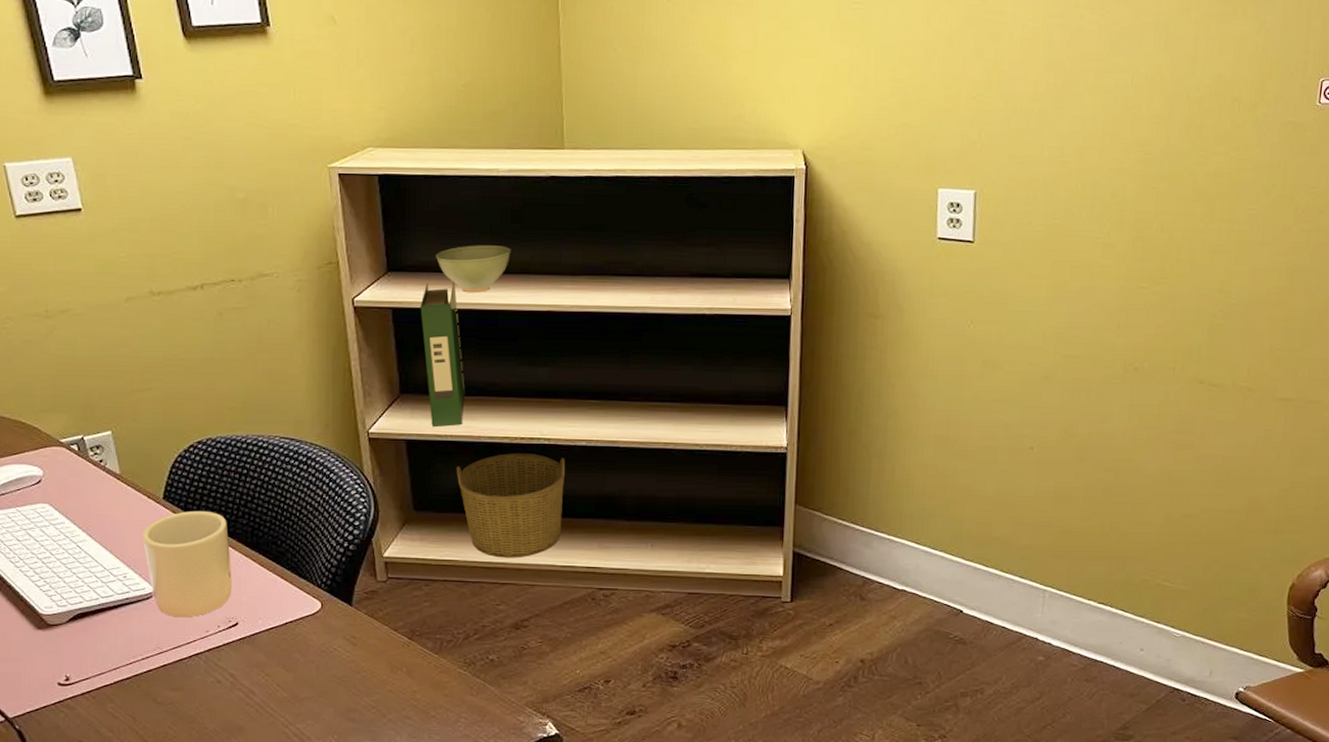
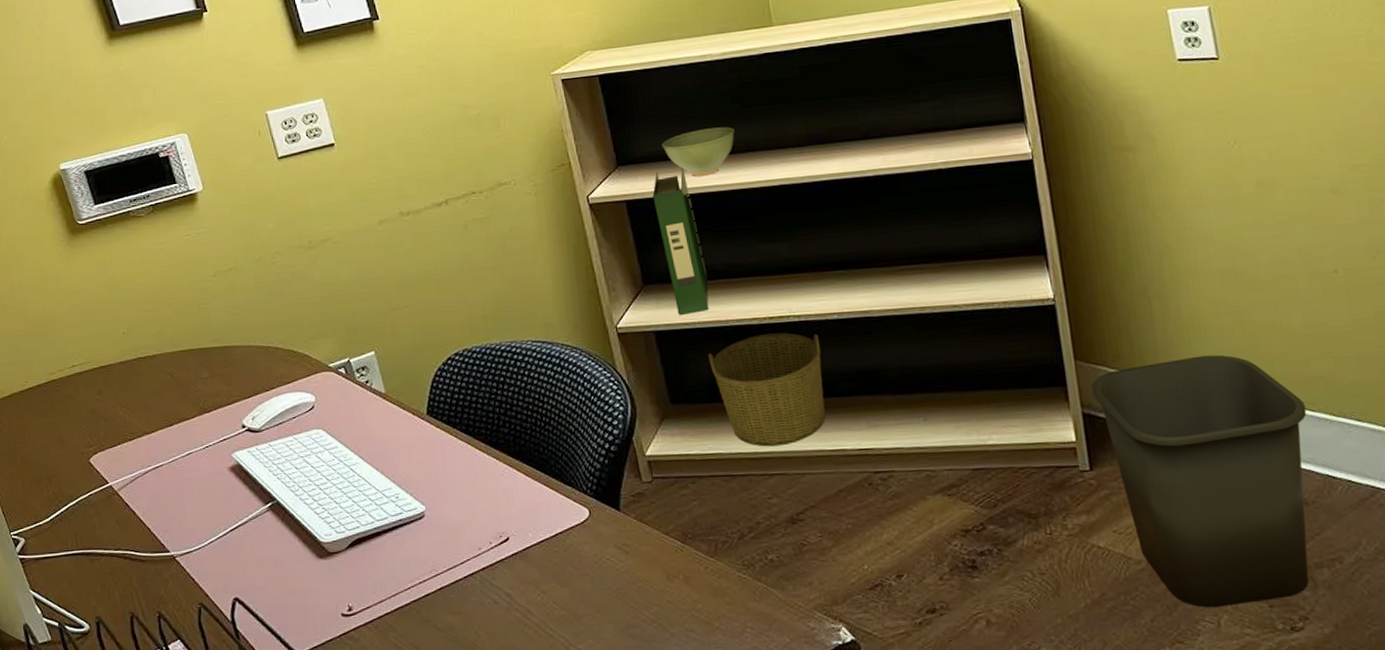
mug: present [142,510,233,618] -> none [410,422,500,536]
waste bin: none [805,511,982,724] -> present [1091,354,1309,608]

